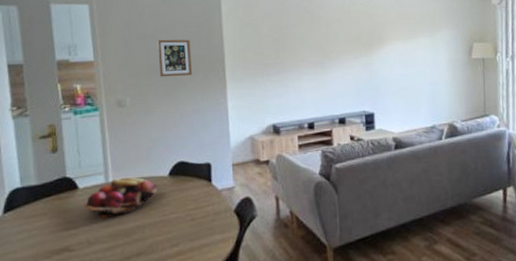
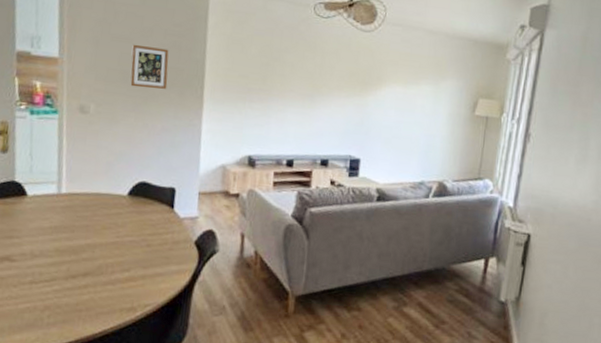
fruit basket: present [84,177,158,218] -> none [31,190,115,231]

